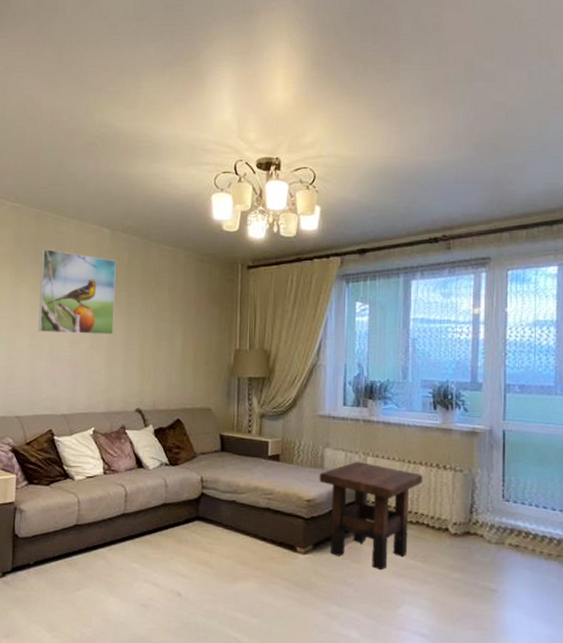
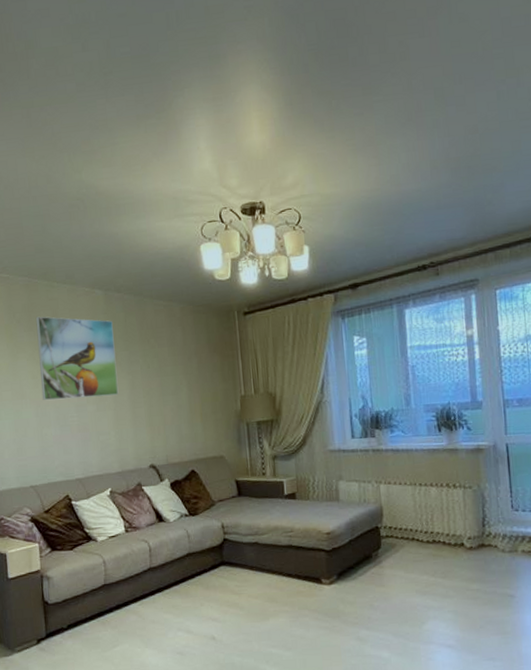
side table: present [319,461,423,571] -> none [336,489,436,591]

